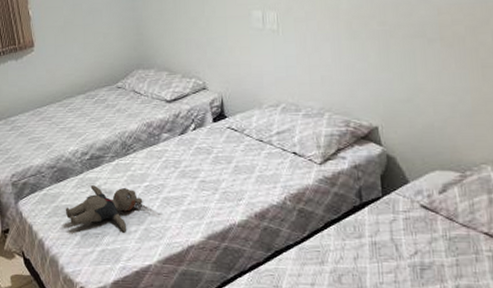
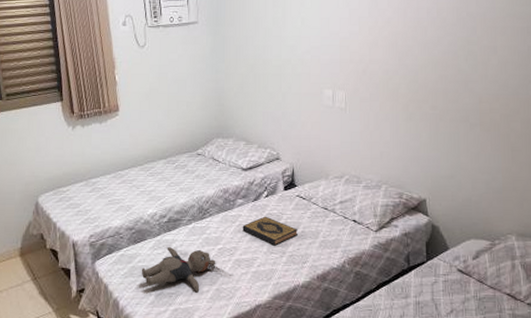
hardback book: none [169,150,232,182] -> present [242,216,299,246]

